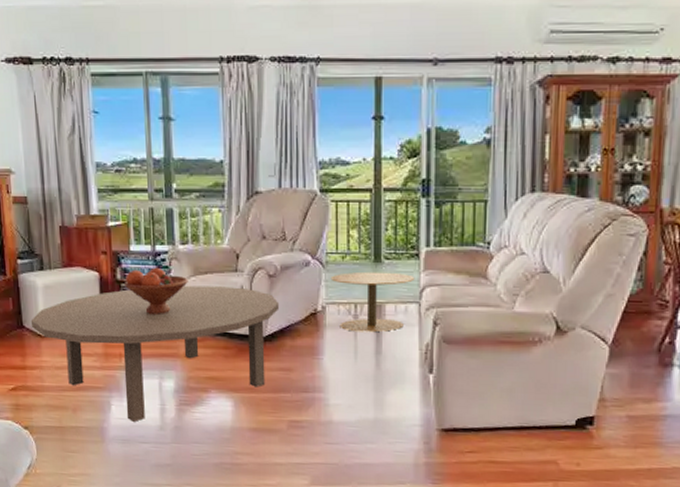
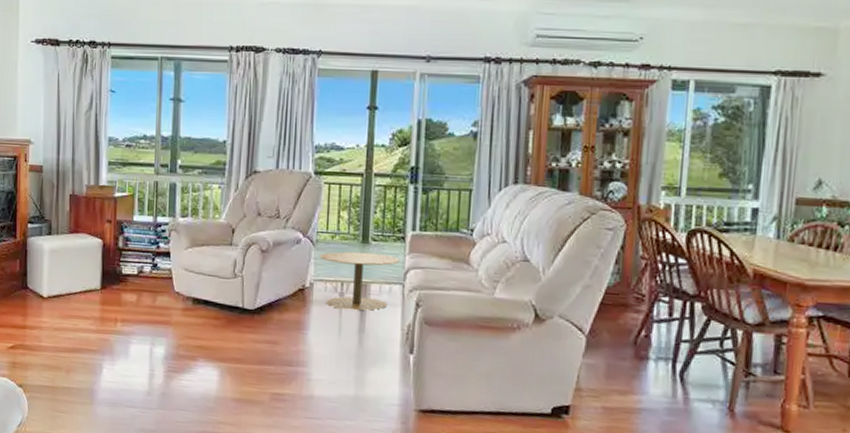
coffee table: present [30,285,280,422] -> none [34,256,270,386]
fruit bowl: present [123,267,188,314] -> none [124,237,185,283]

